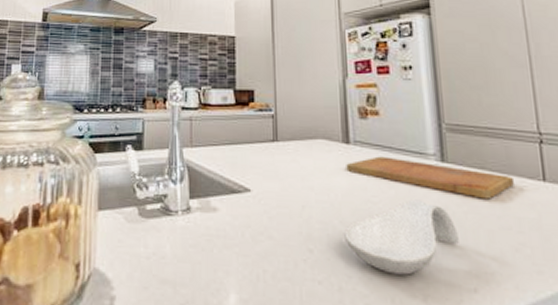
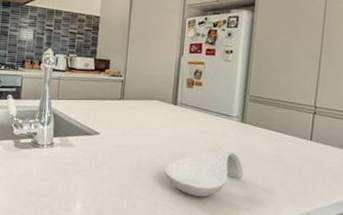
cutting board: present [346,156,514,199] -> none [171,115,289,150]

